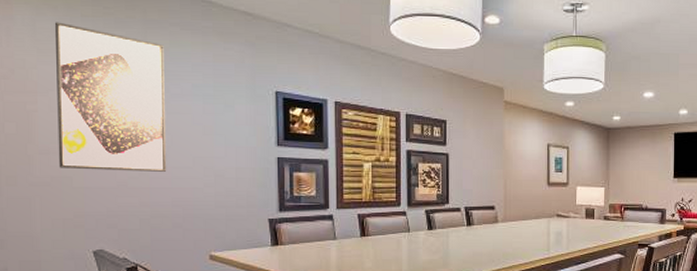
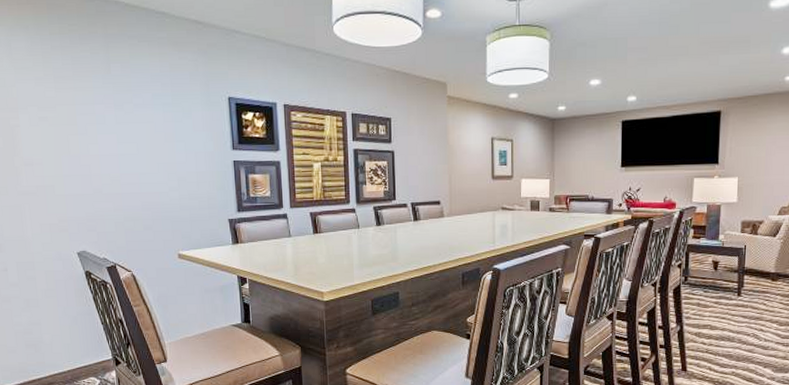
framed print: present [54,22,167,172] -> none [27,41,136,179]

